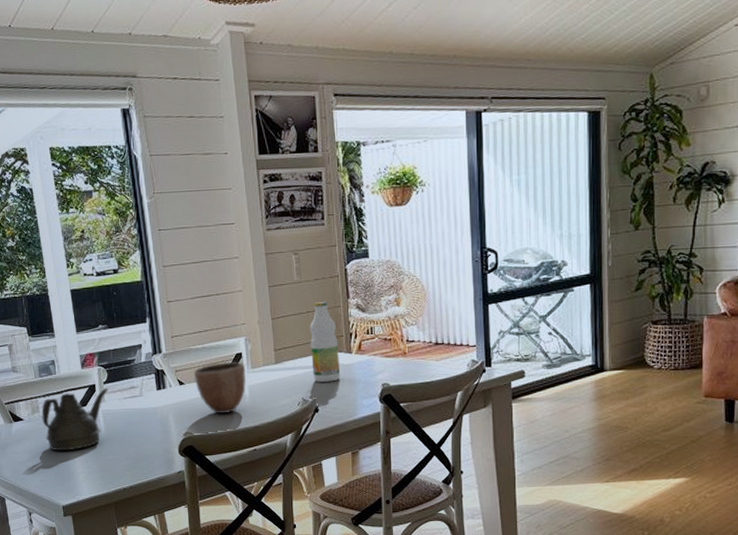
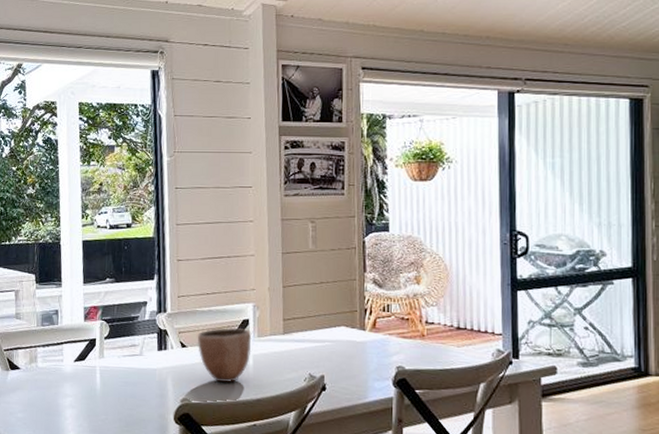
teapot: present [41,387,108,451] -> none [39,343,108,406]
bottle: present [309,302,341,382] -> none [321,273,352,359]

